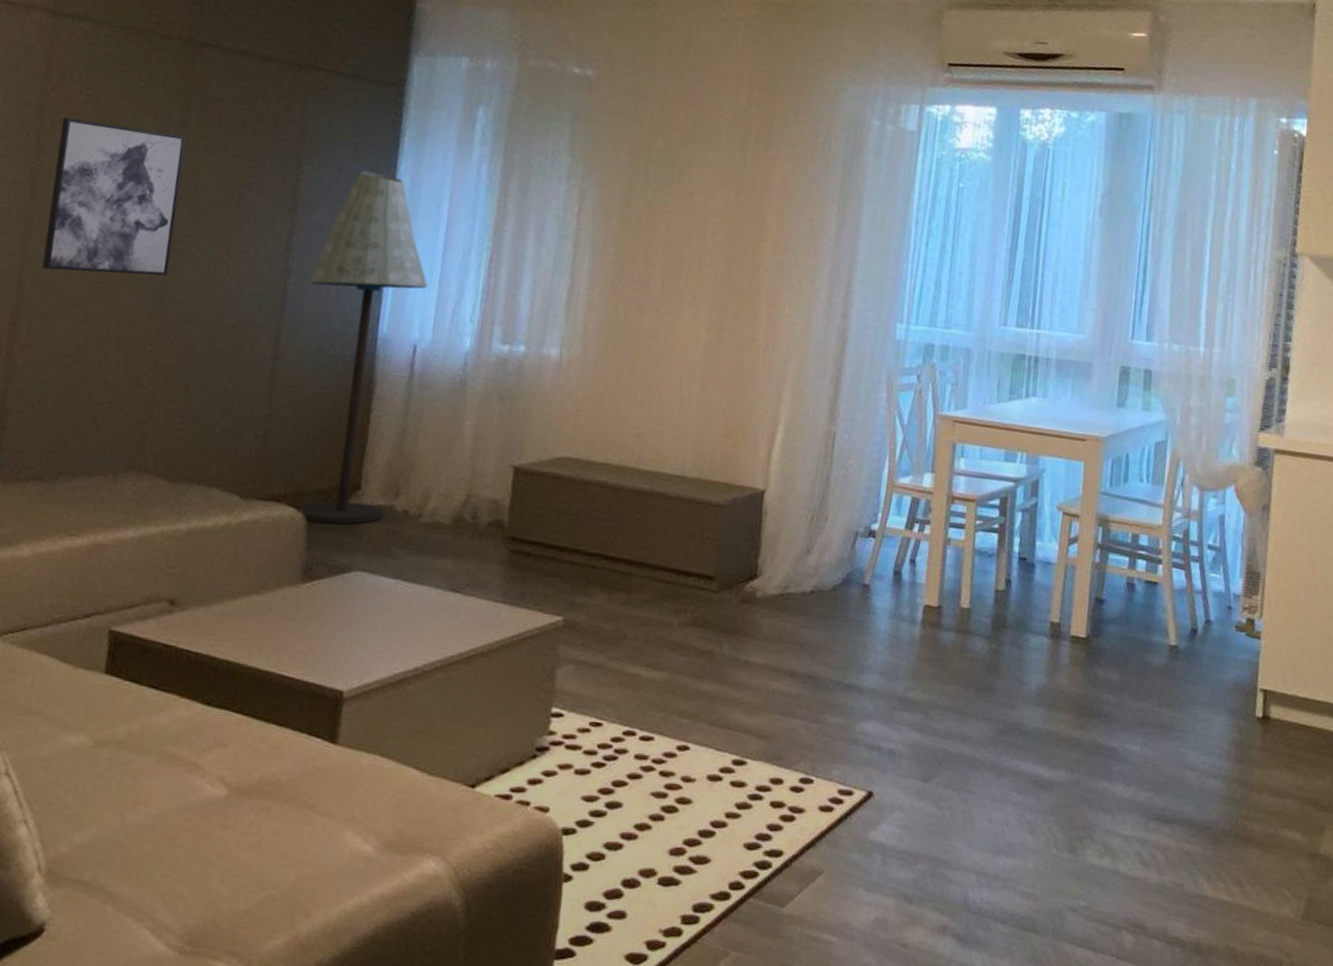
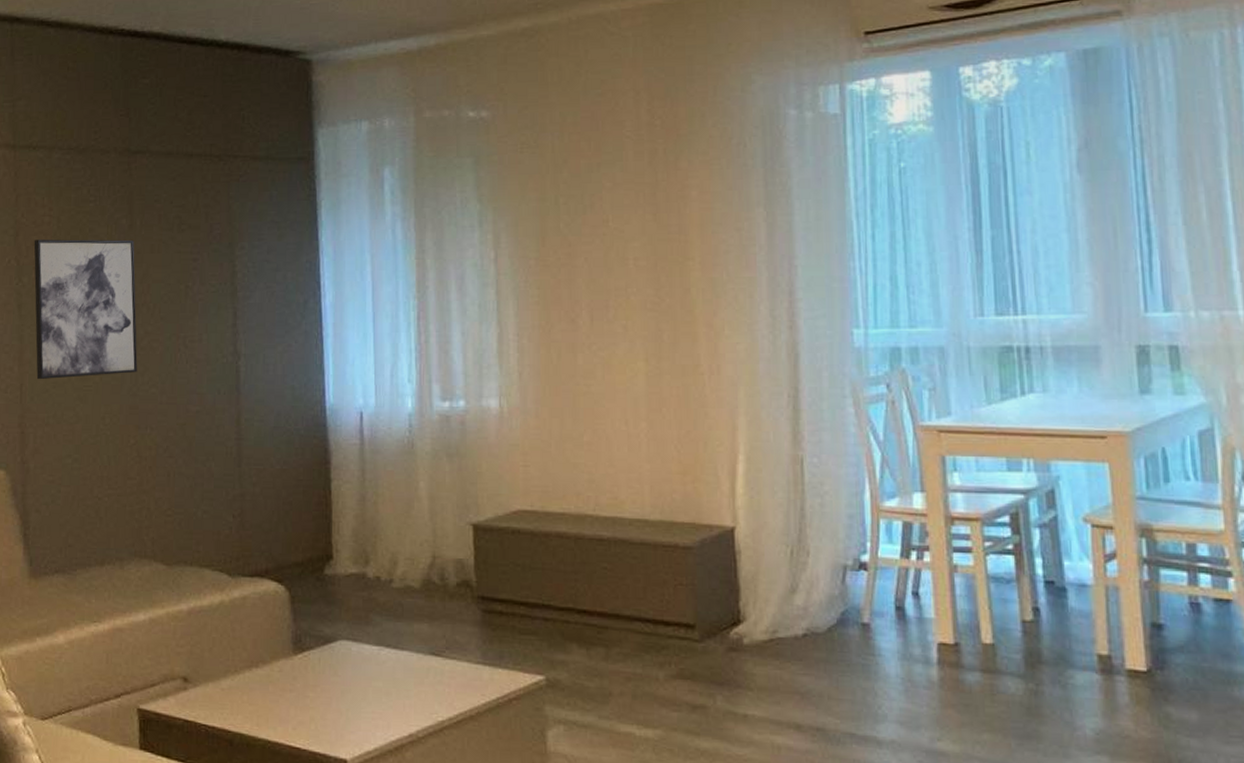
floor lamp: present [297,170,429,525] -> none [256,247,364,596]

